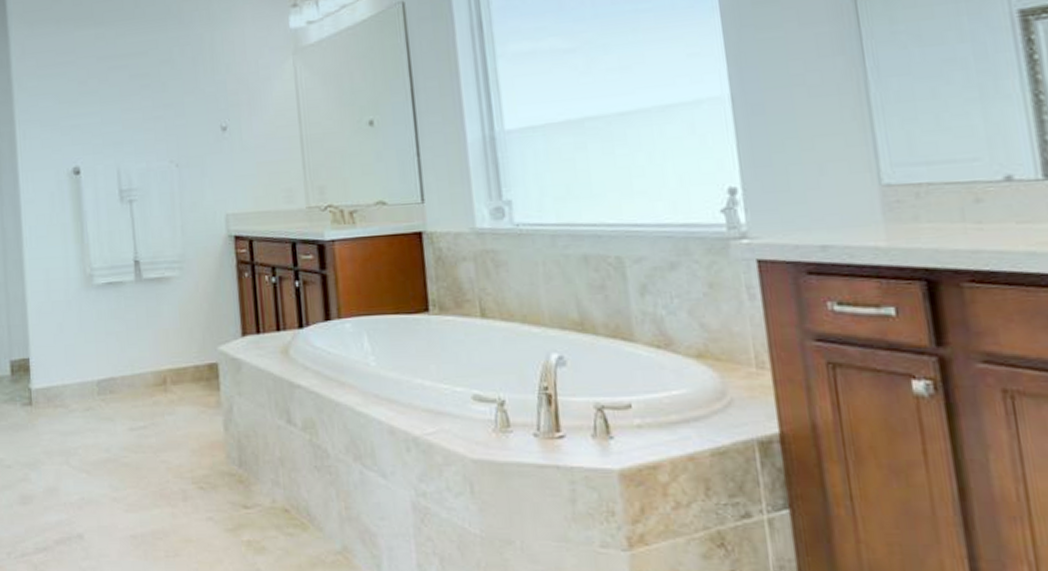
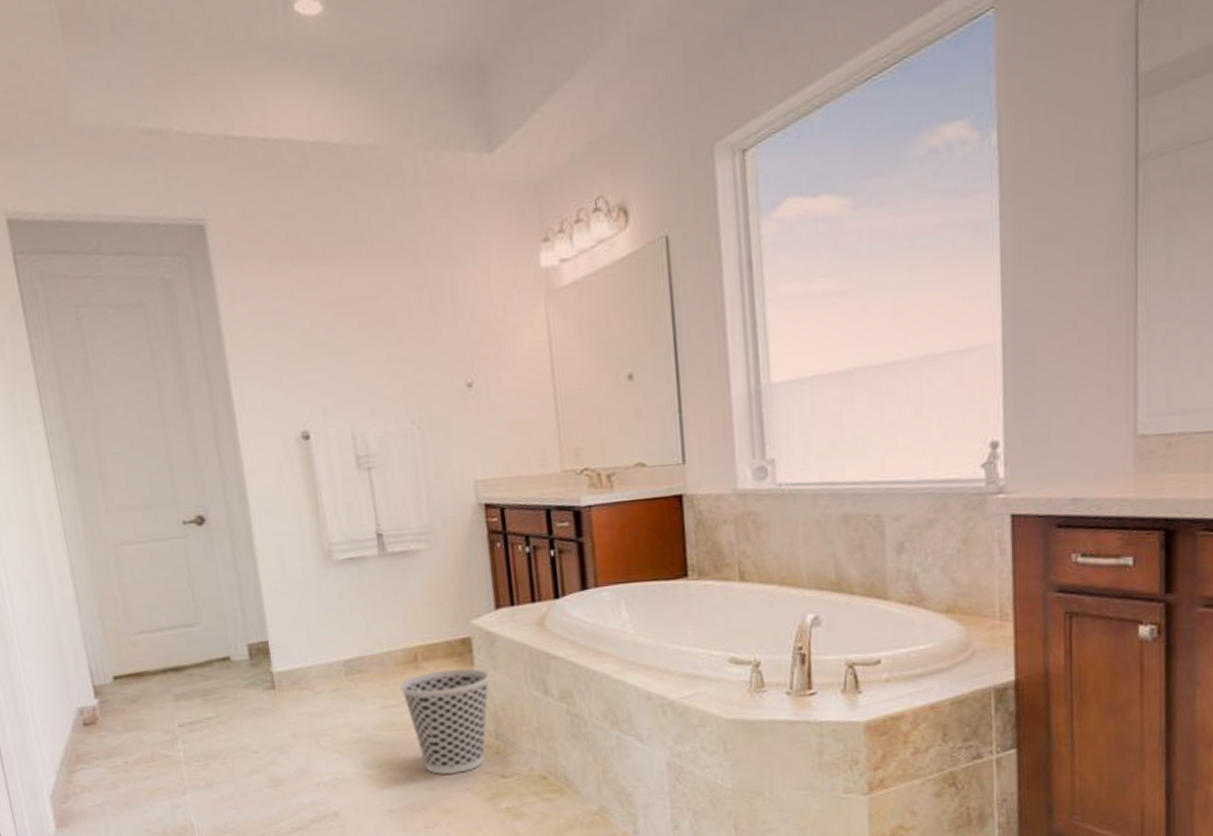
wastebasket: none [148,393,235,501] -> present [399,668,490,774]

